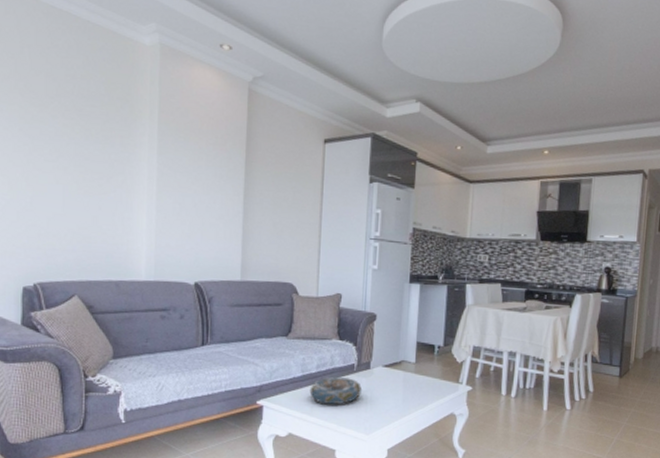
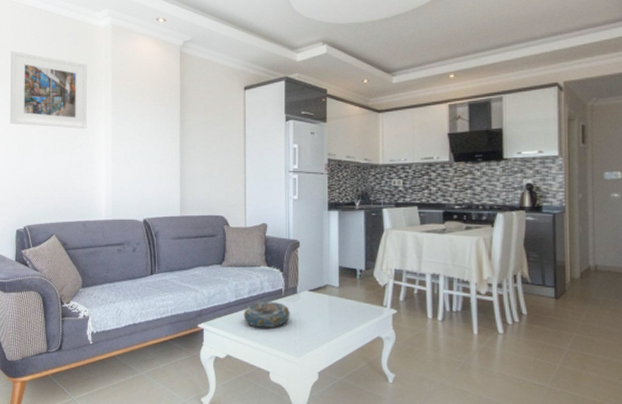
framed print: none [14,58,126,170] -> present [10,51,87,130]

